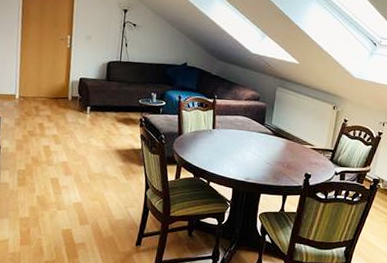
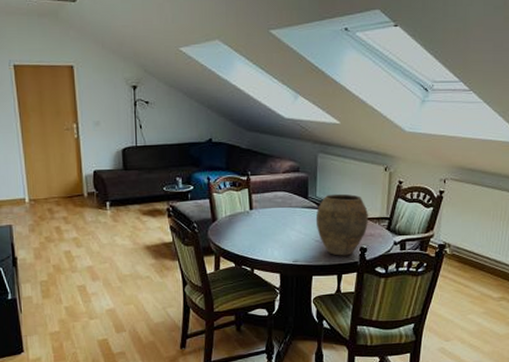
vase: none [269,123,315,180] -> present [315,193,368,256]

